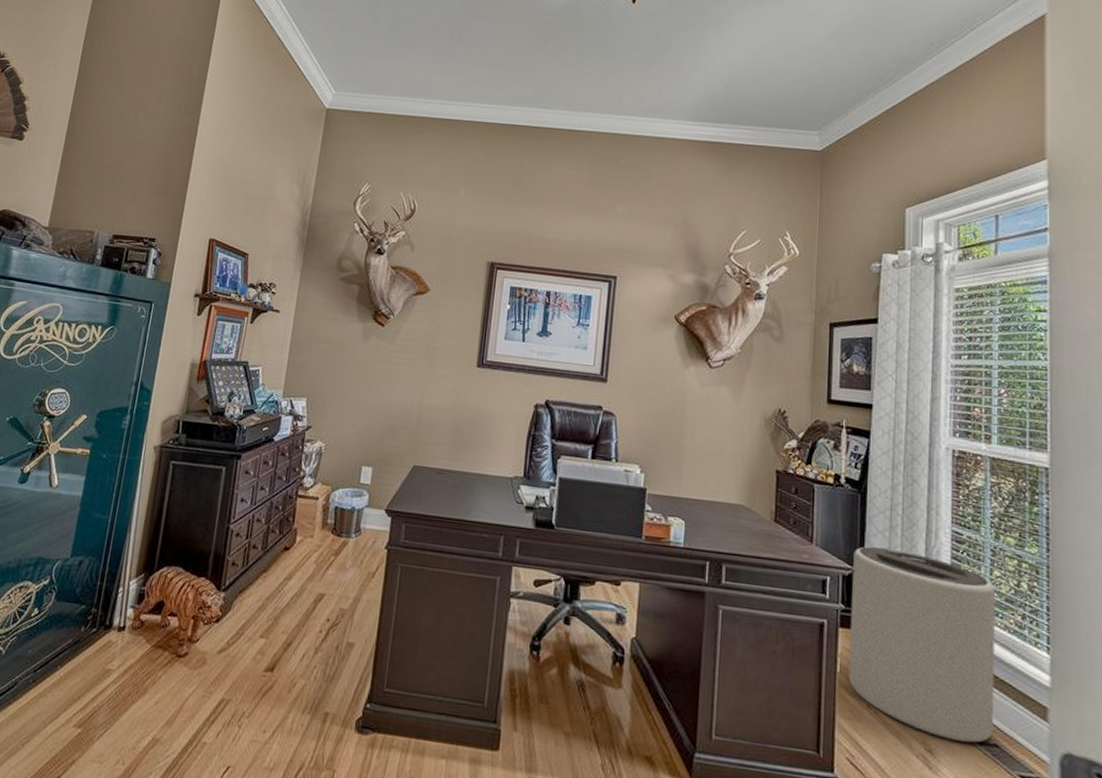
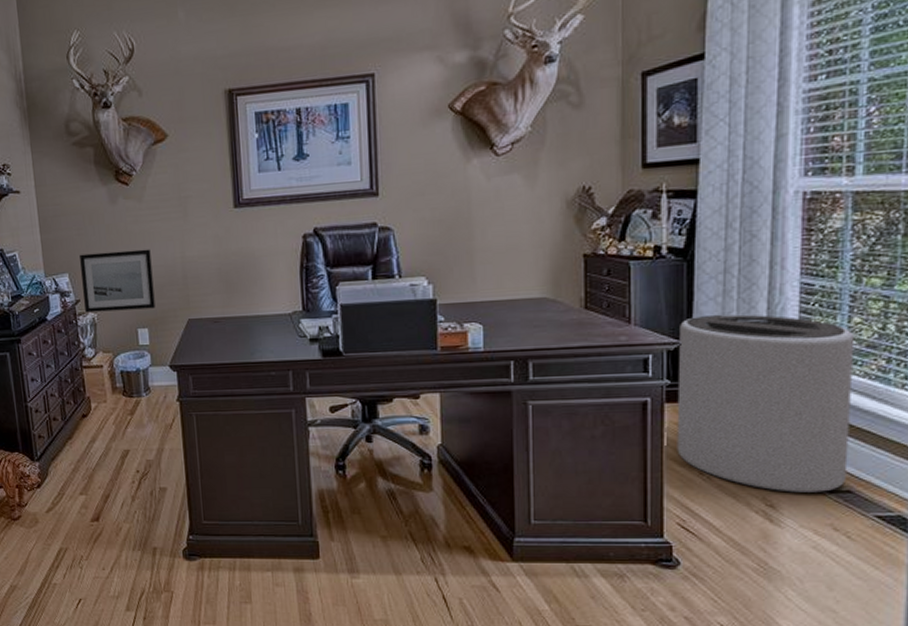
wall art: none [314,382,391,449] -> present [80,249,156,313]

